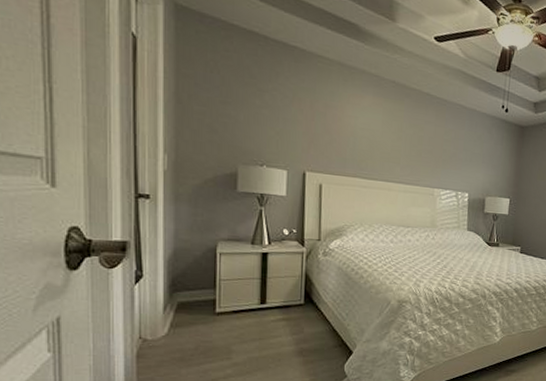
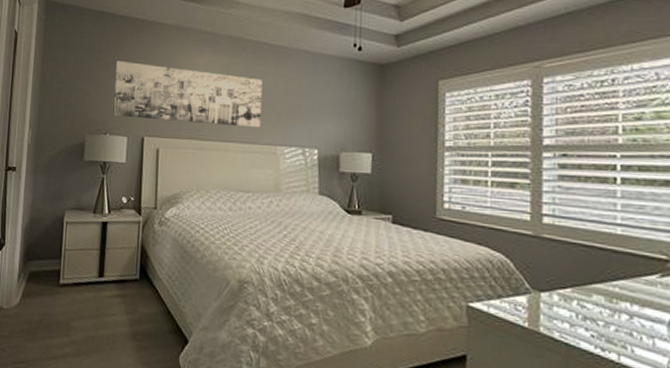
wall art: none [269,89,424,172] -> present [113,61,263,128]

